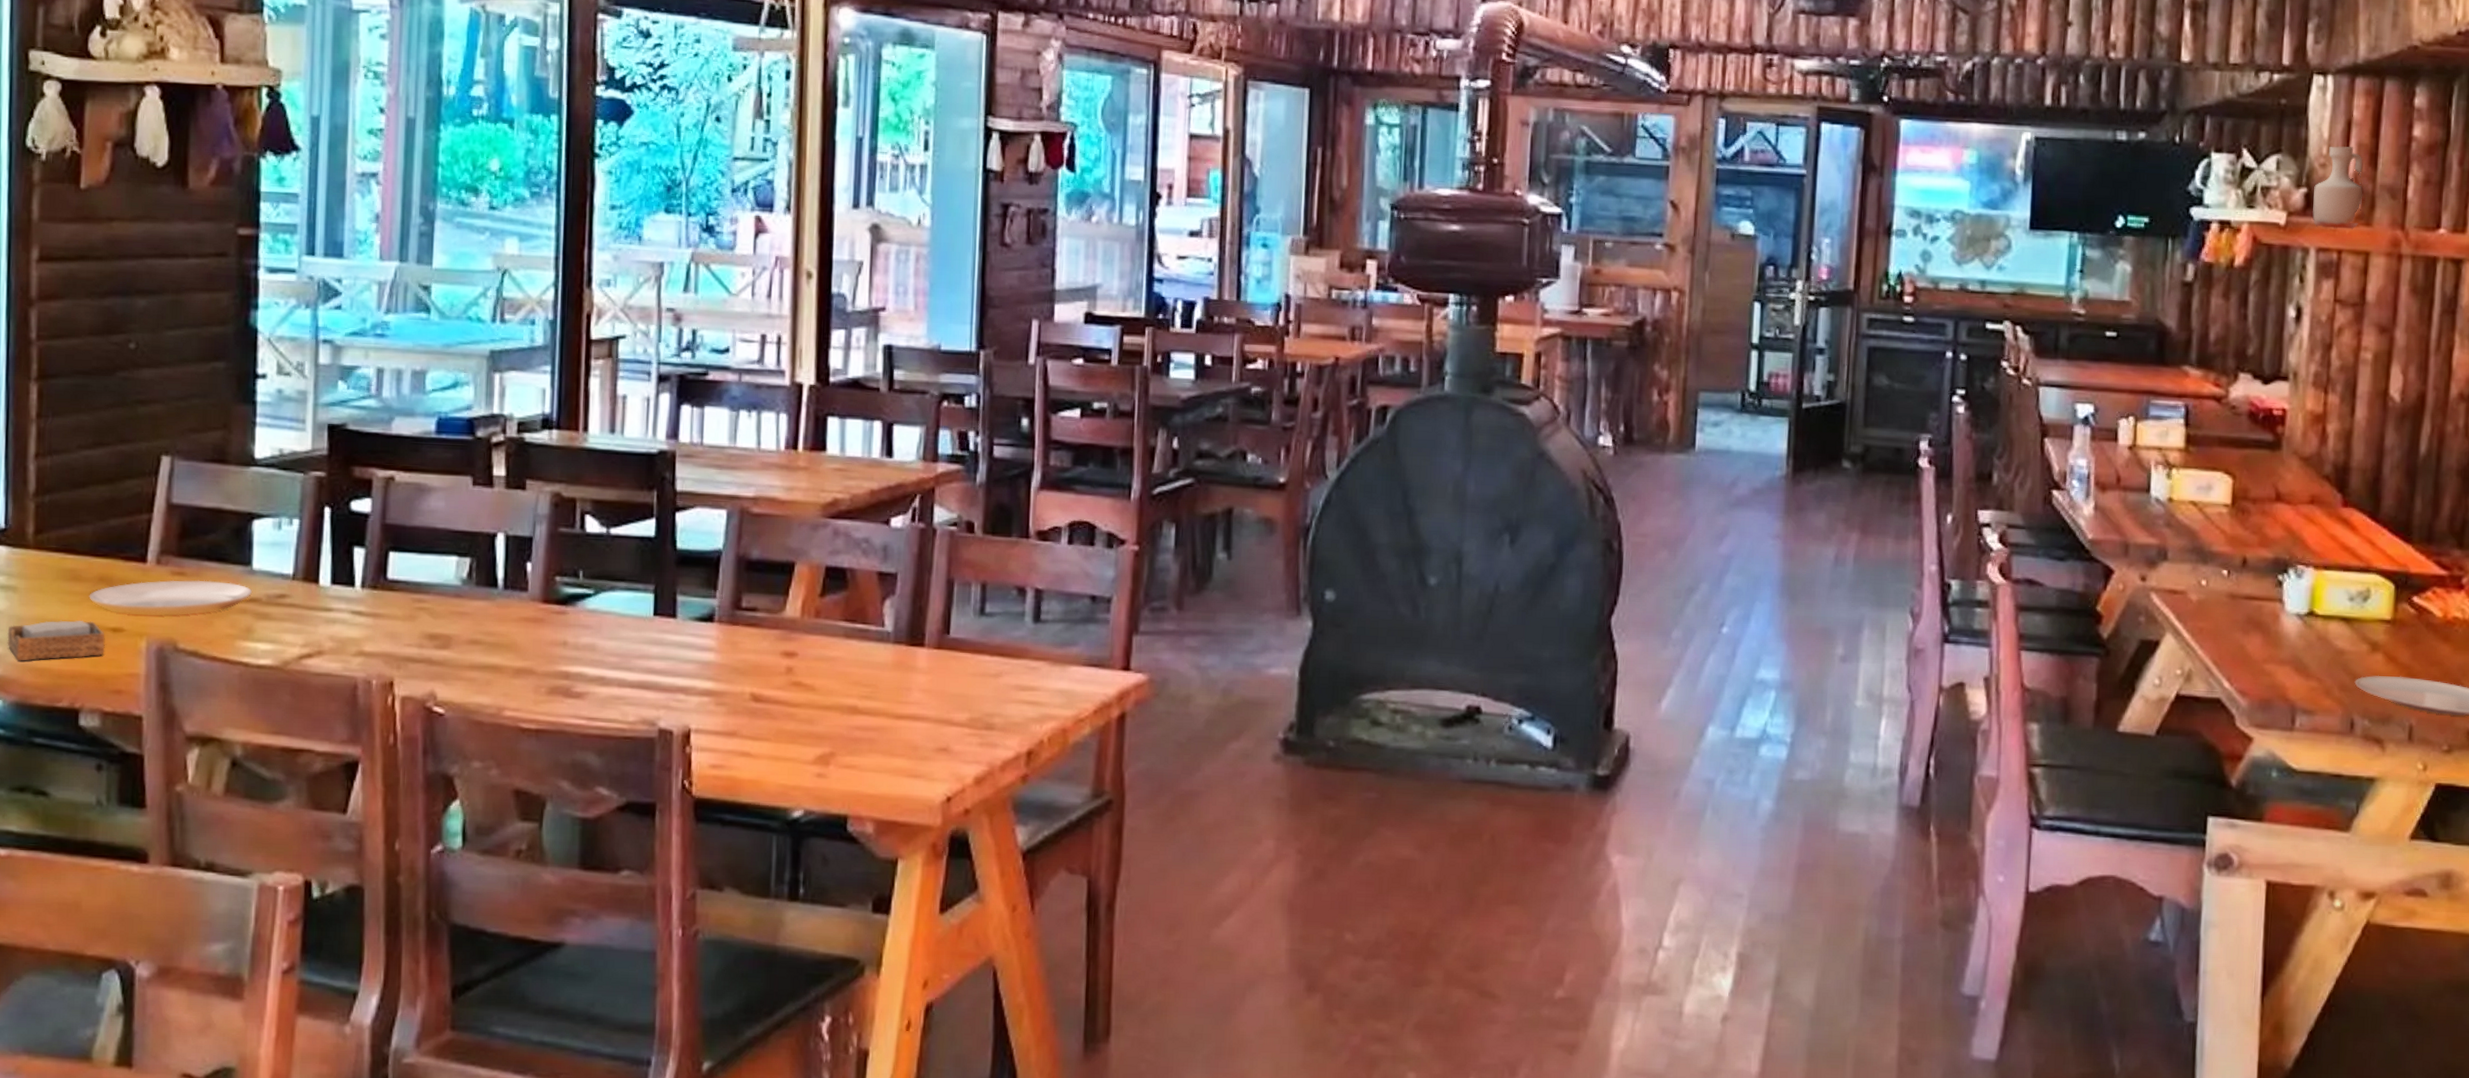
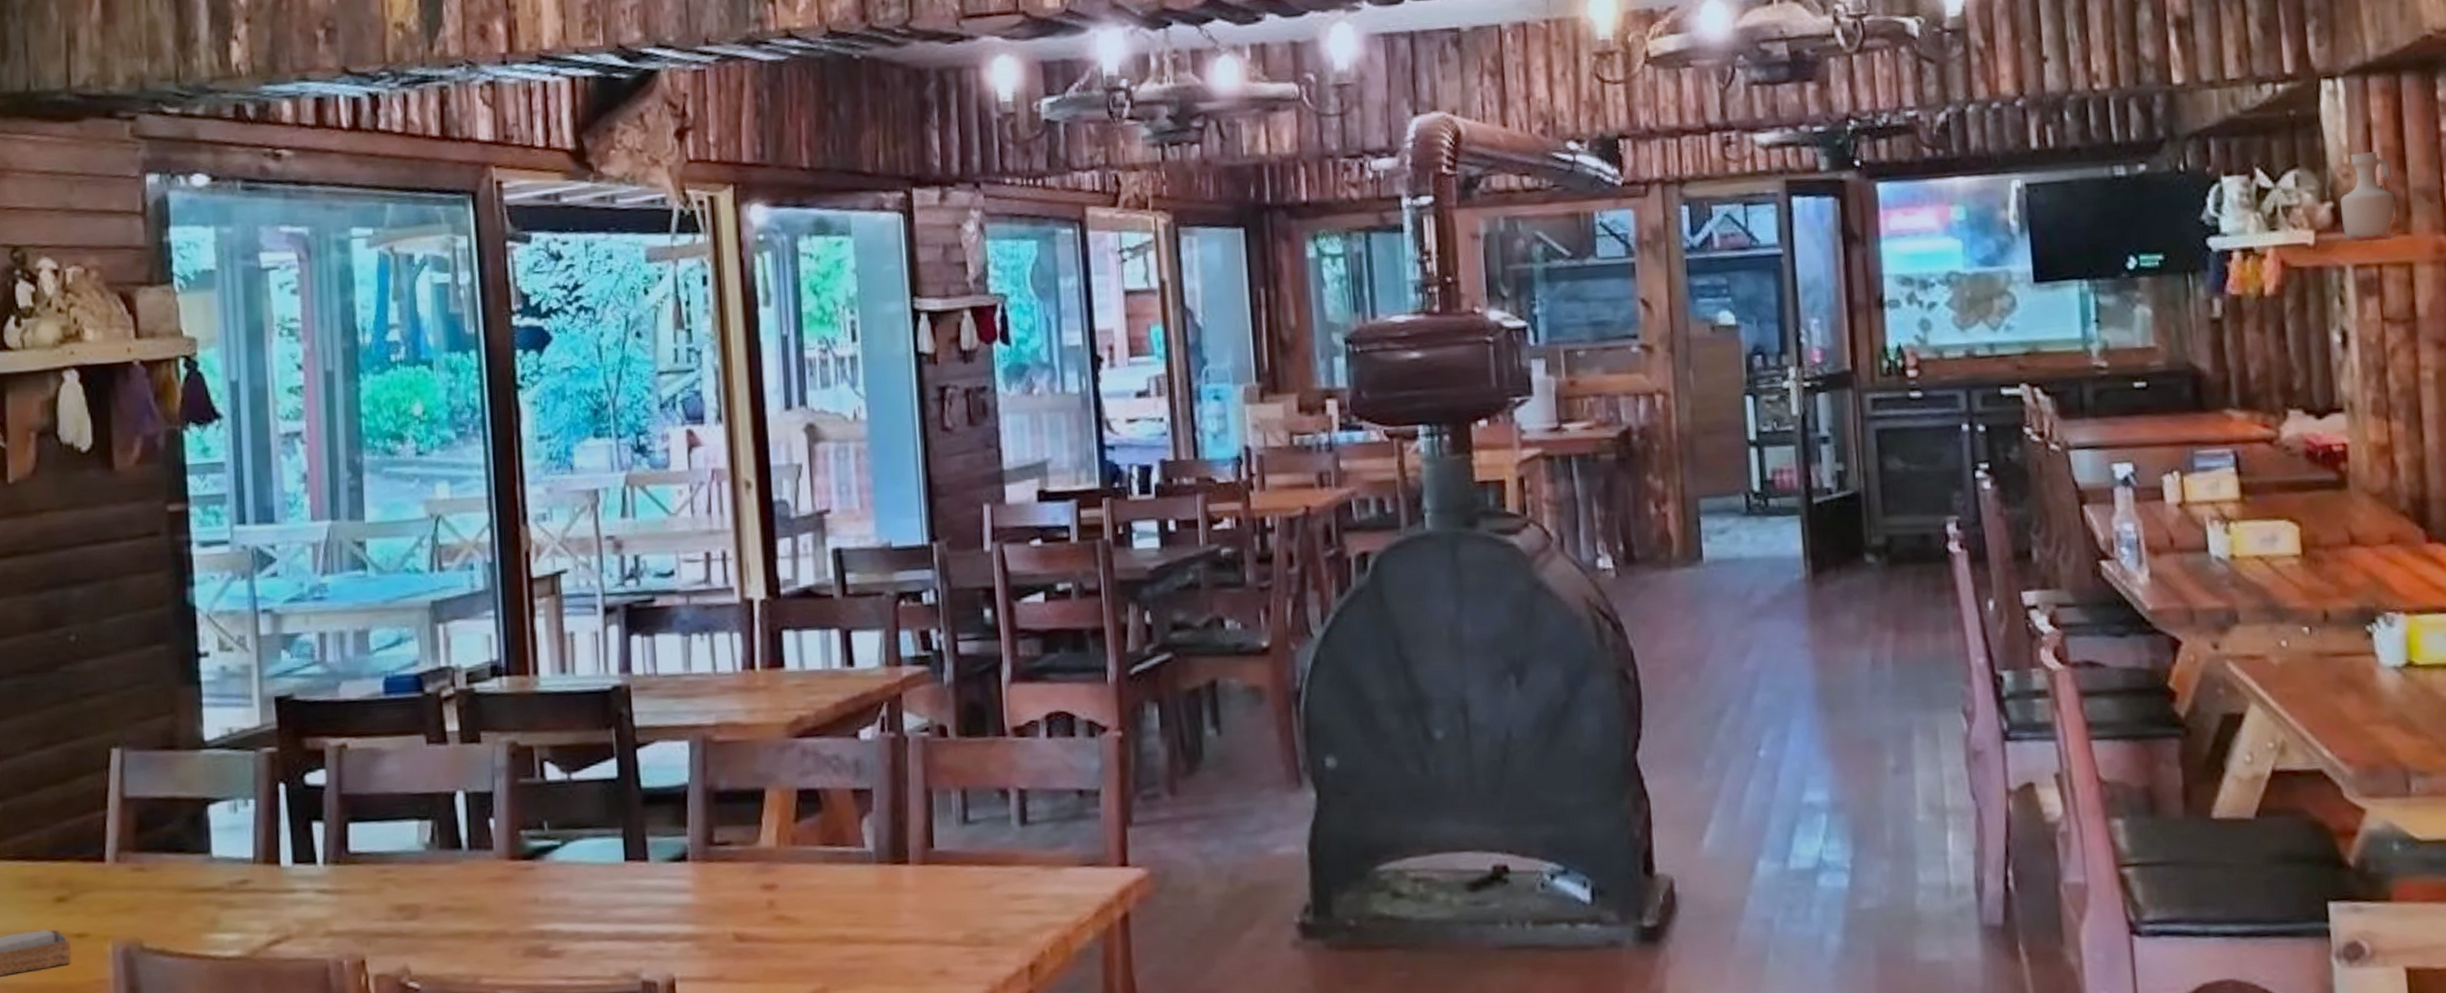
plate: present [89,580,252,616] -> none [50,873,213,918]

